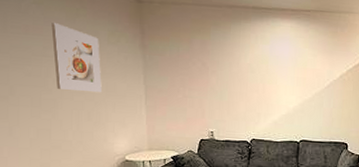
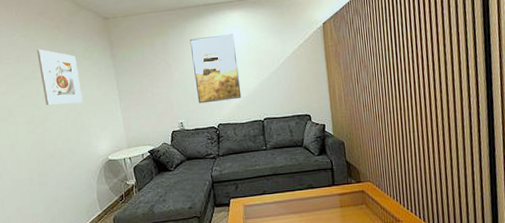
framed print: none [232,42,282,116] -> present [190,34,242,104]

